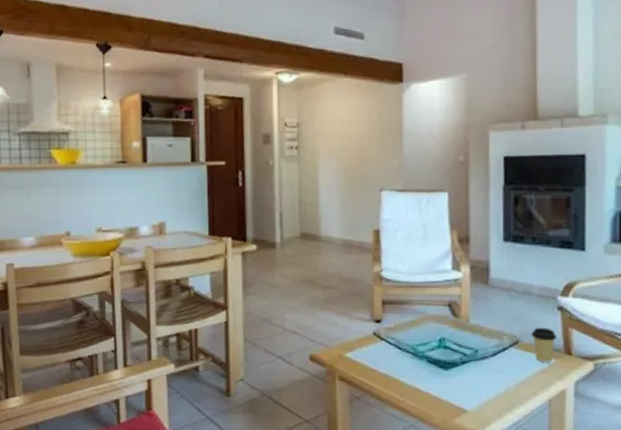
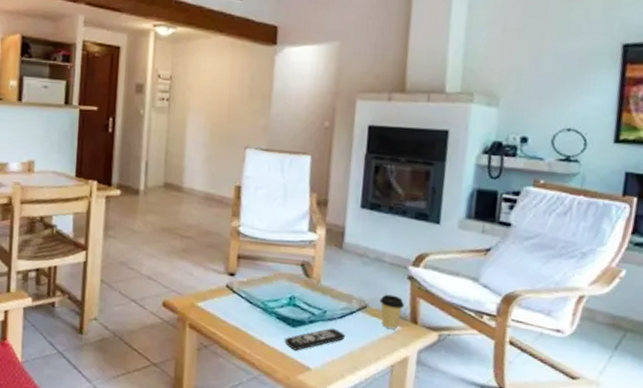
remote control: none [438,367,500,393] -> present [284,328,346,351]

